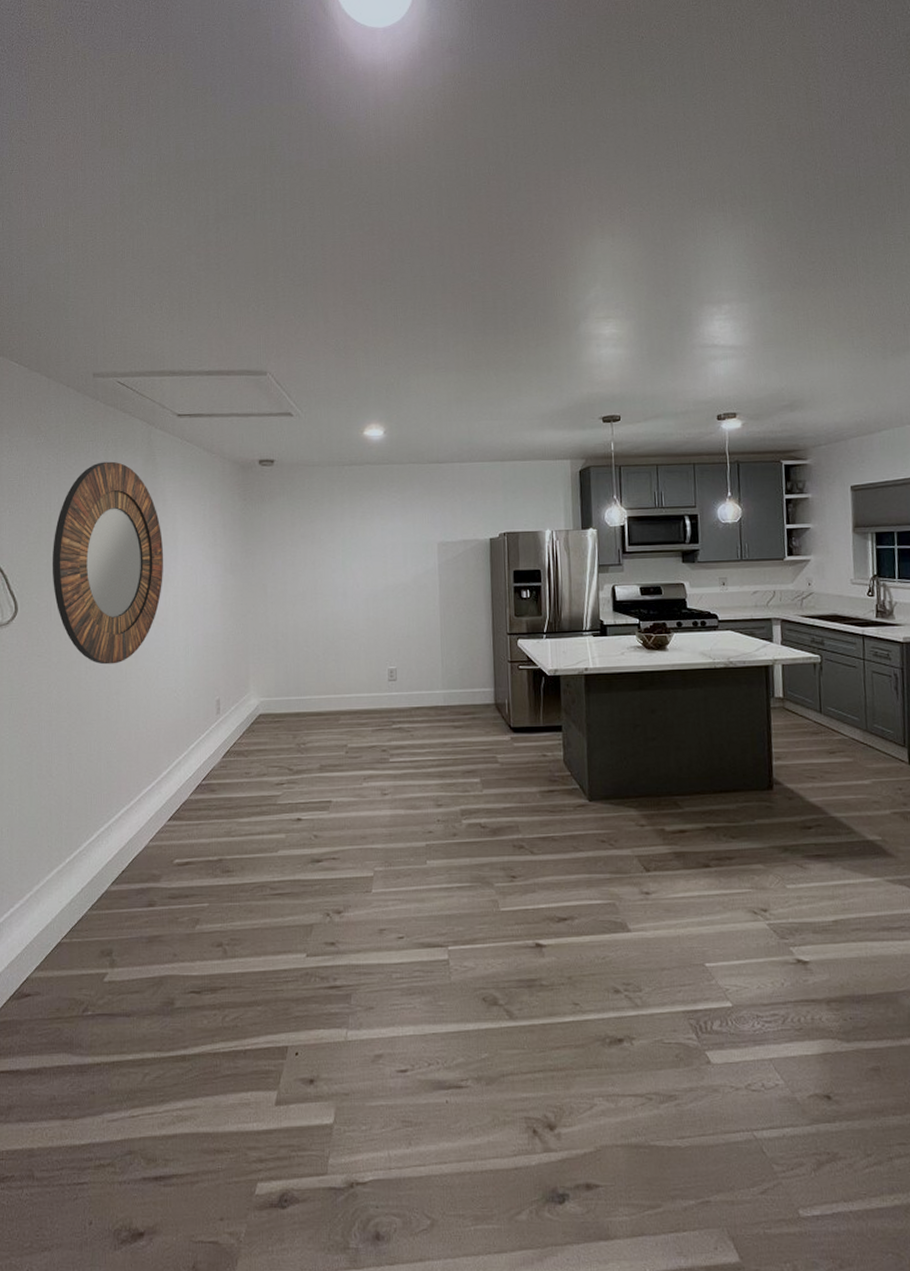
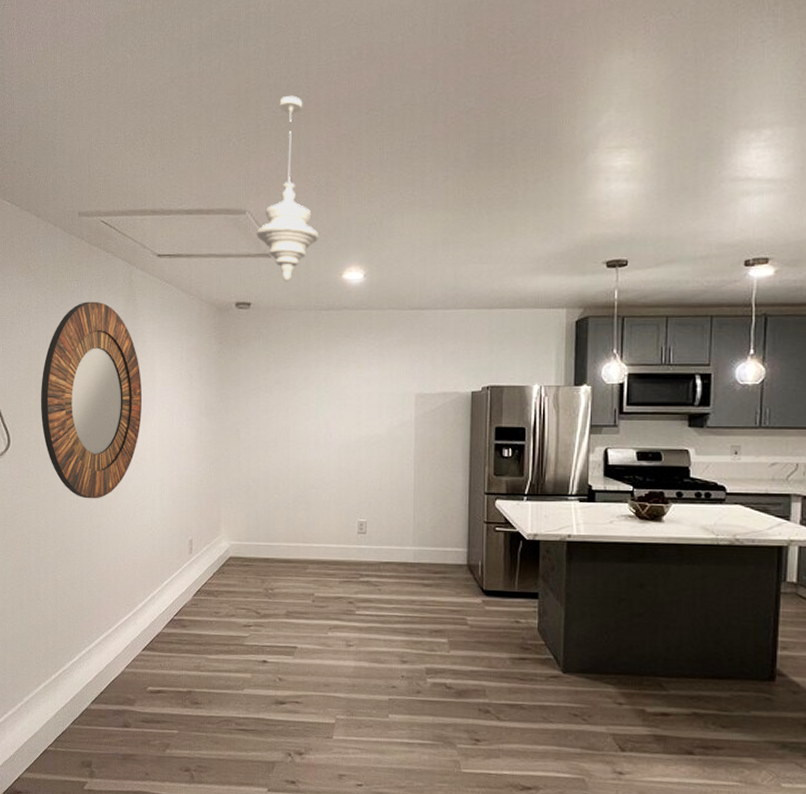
pendant light: none [278,265,340,439] -> present [257,95,319,282]

